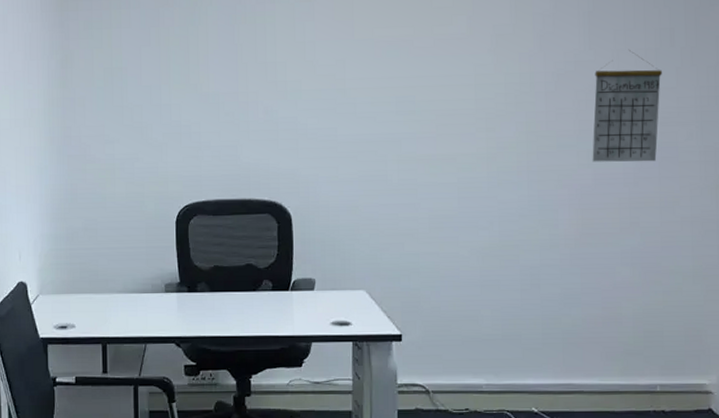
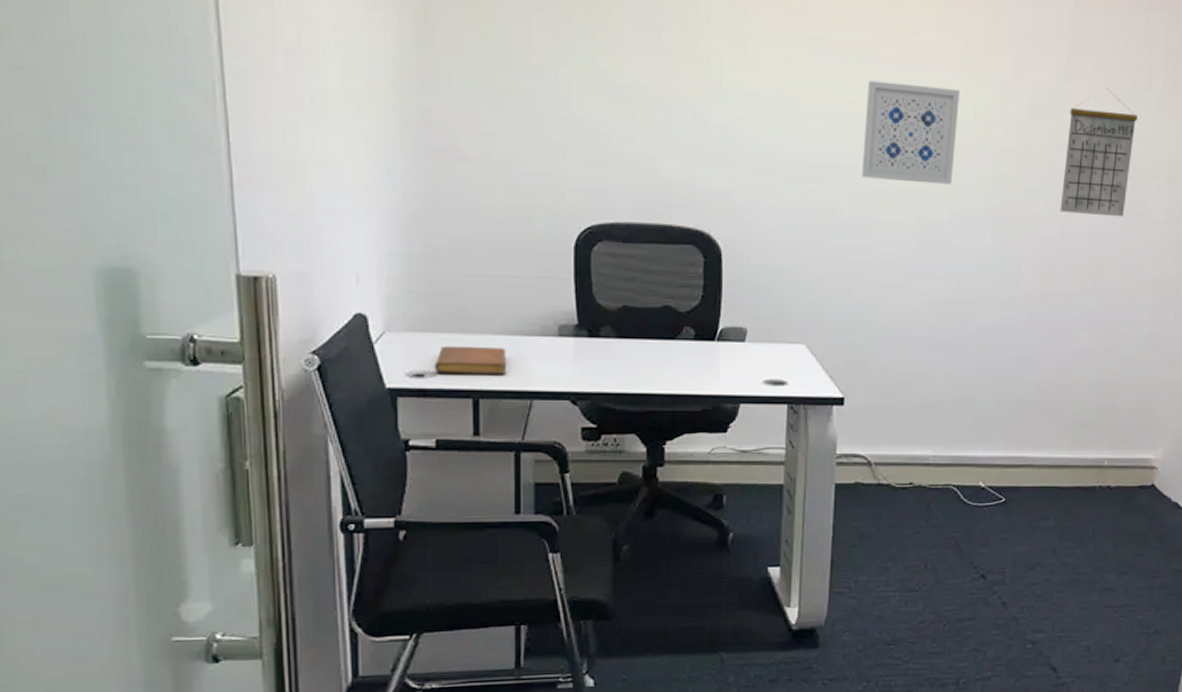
notebook: none [74,303,126,325] -> present [435,345,505,374]
wall art: none [406,66,491,148] -> present [861,80,960,185]

